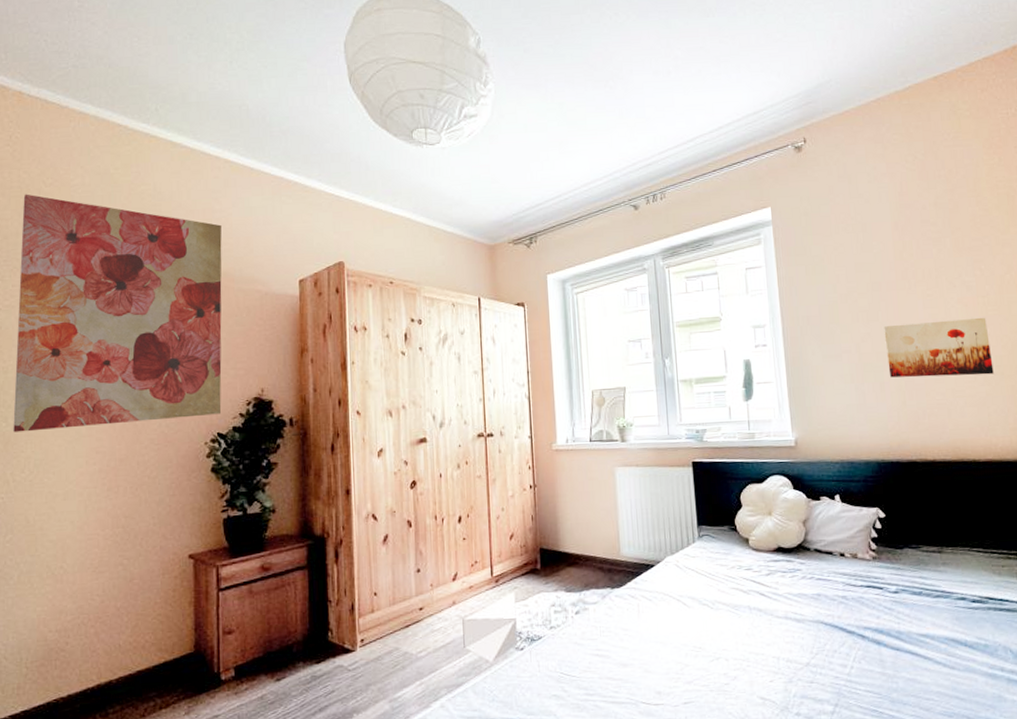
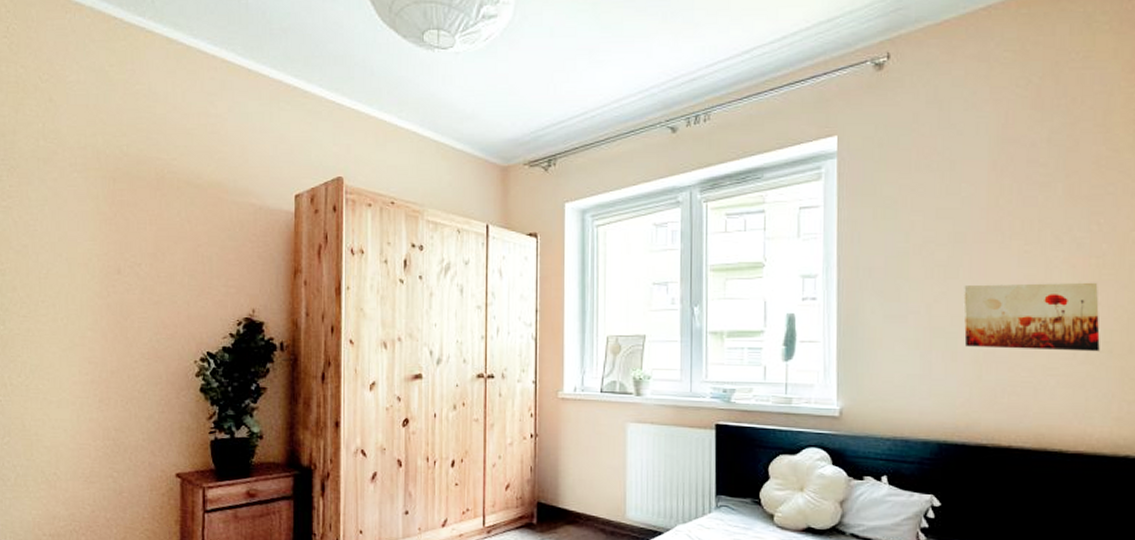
wall art: present [13,194,222,433] -> none [10,90,216,337]

